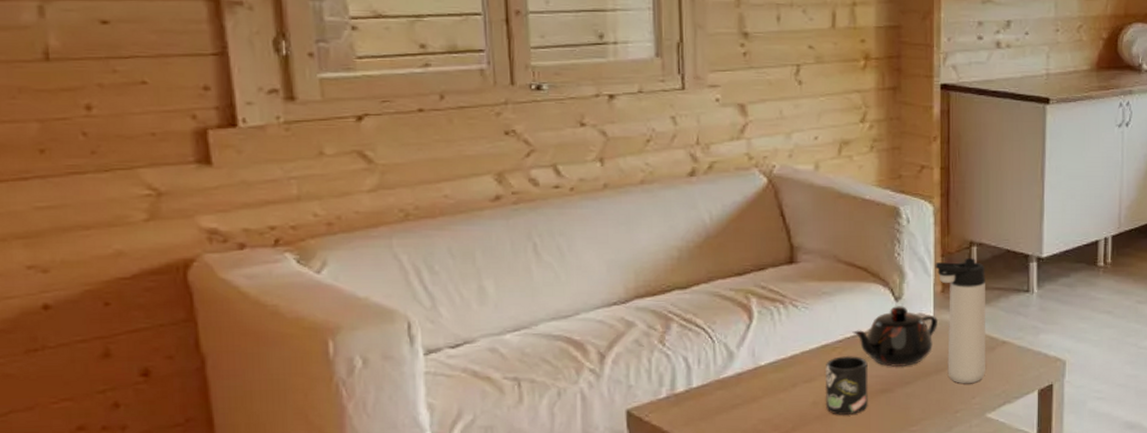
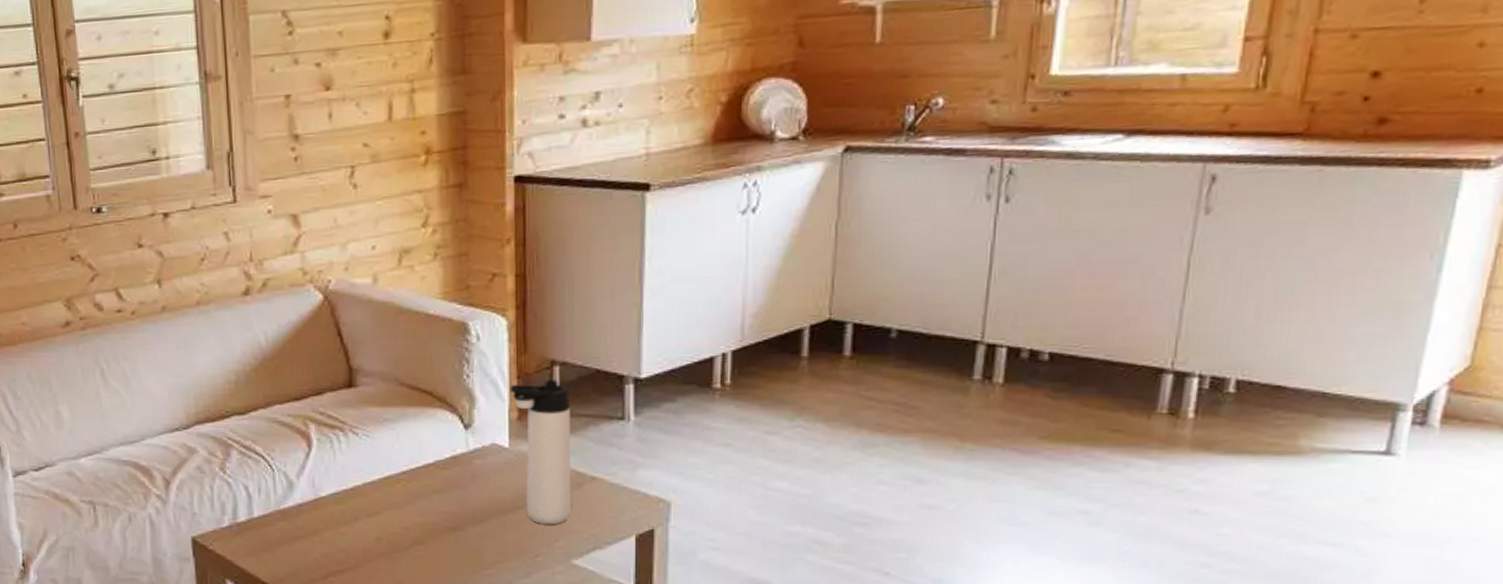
mug: present [826,356,868,415] -> none [389,489,436,553]
teapot: present [852,306,937,368] -> none [417,434,514,504]

